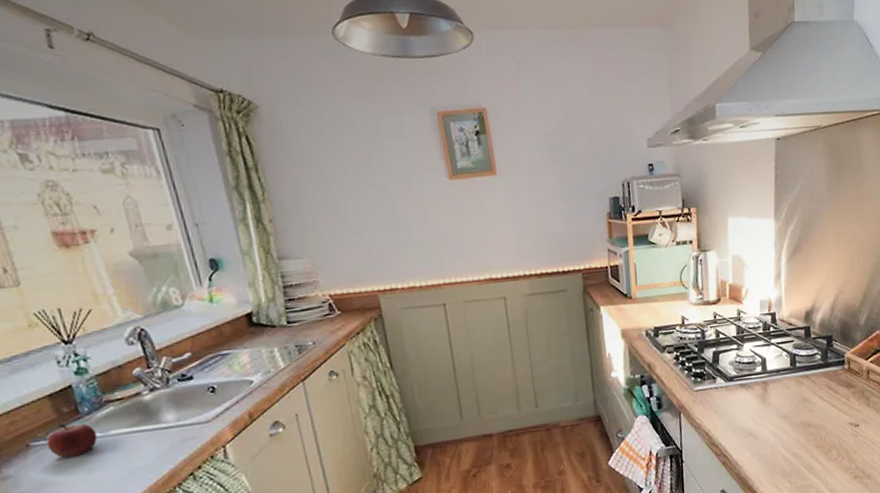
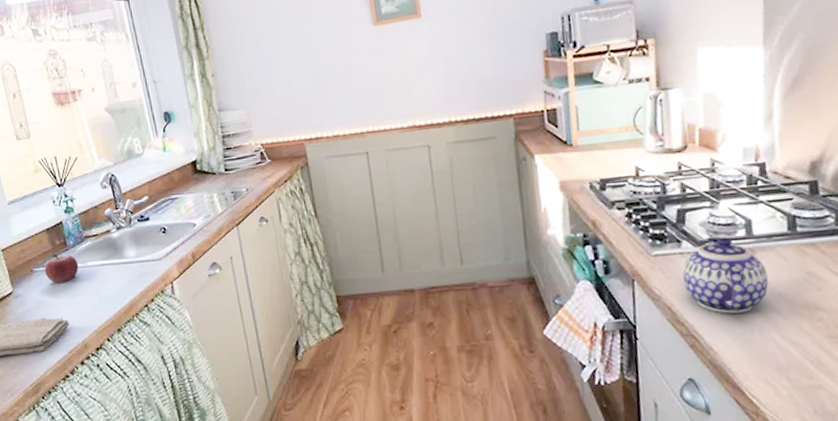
teapot: none [717,372,777,435] -> present [683,236,768,314]

